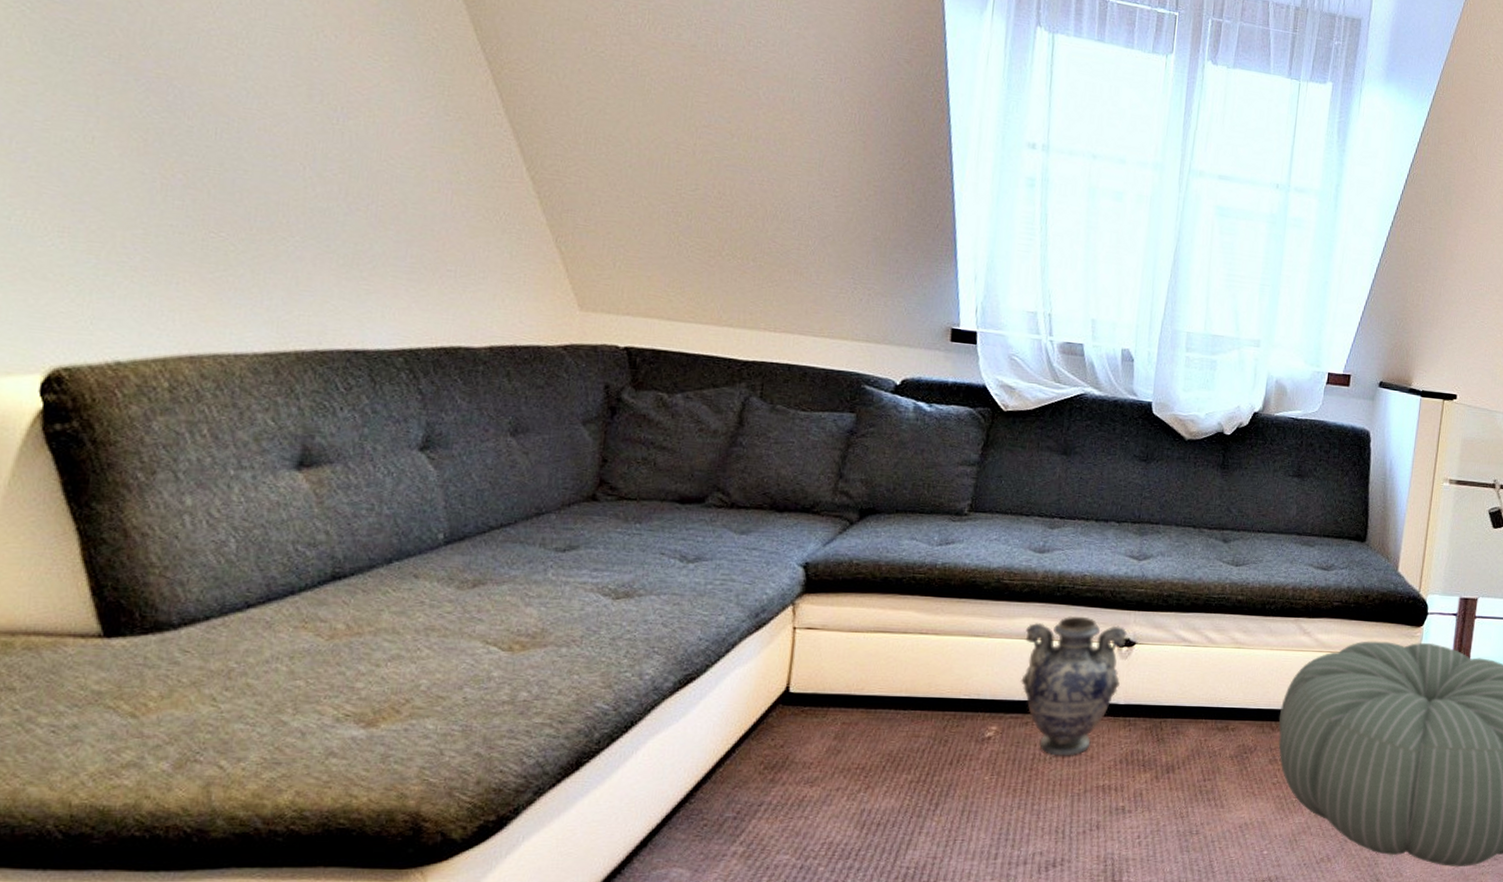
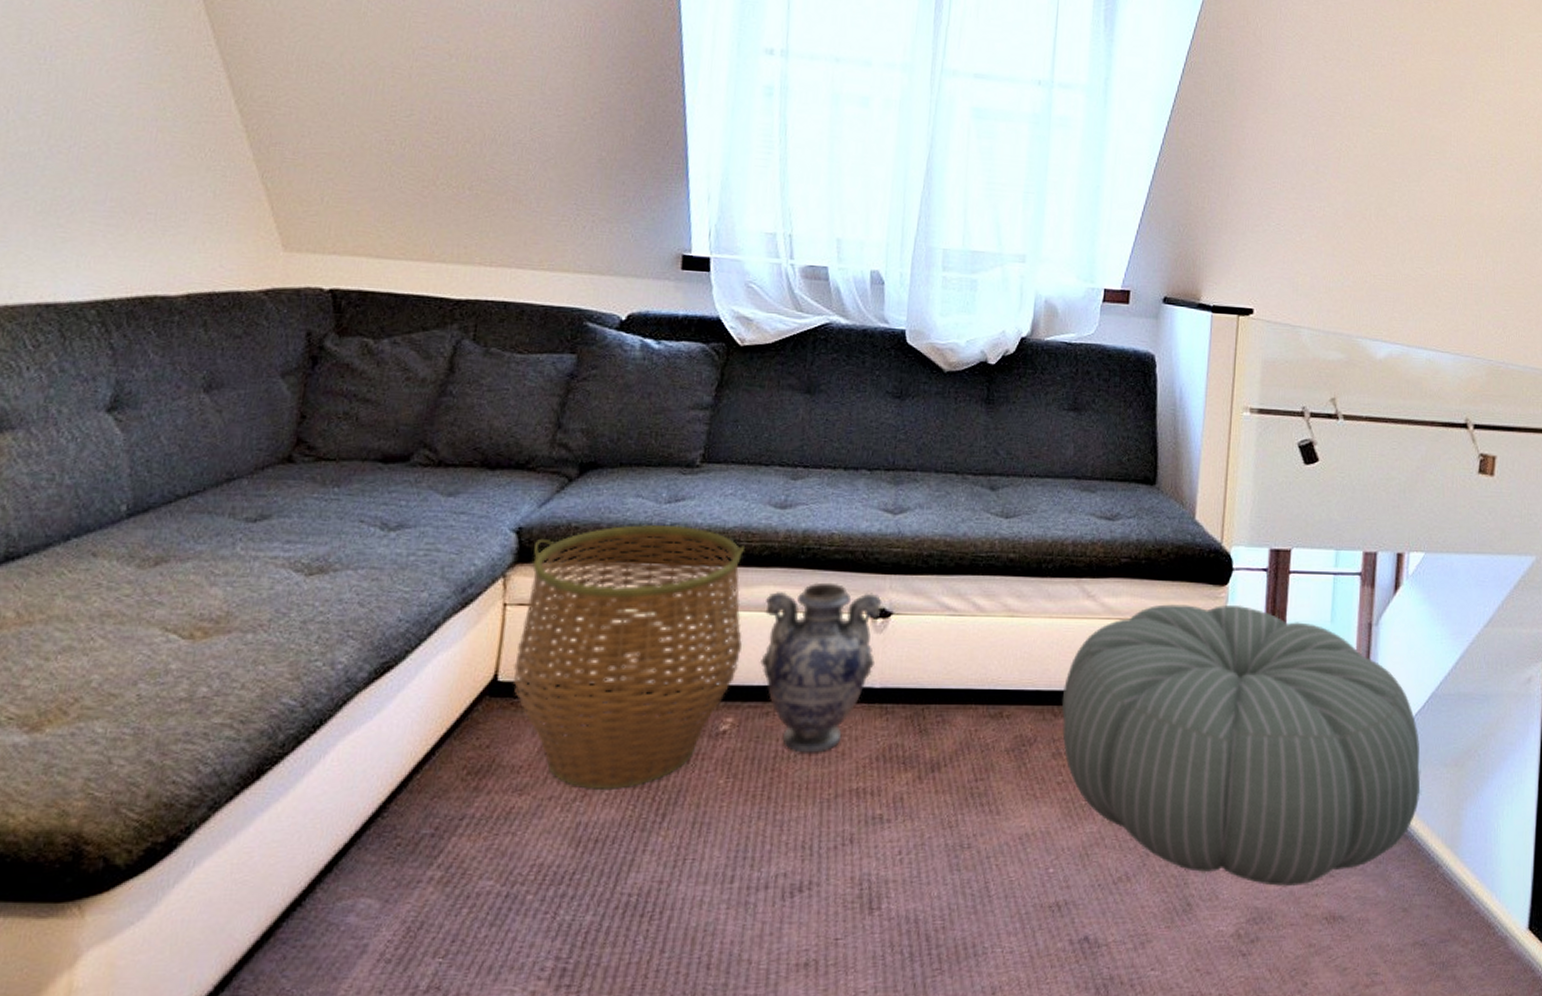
basket: none [803,562,1009,783] -> present [514,524,746,789]

